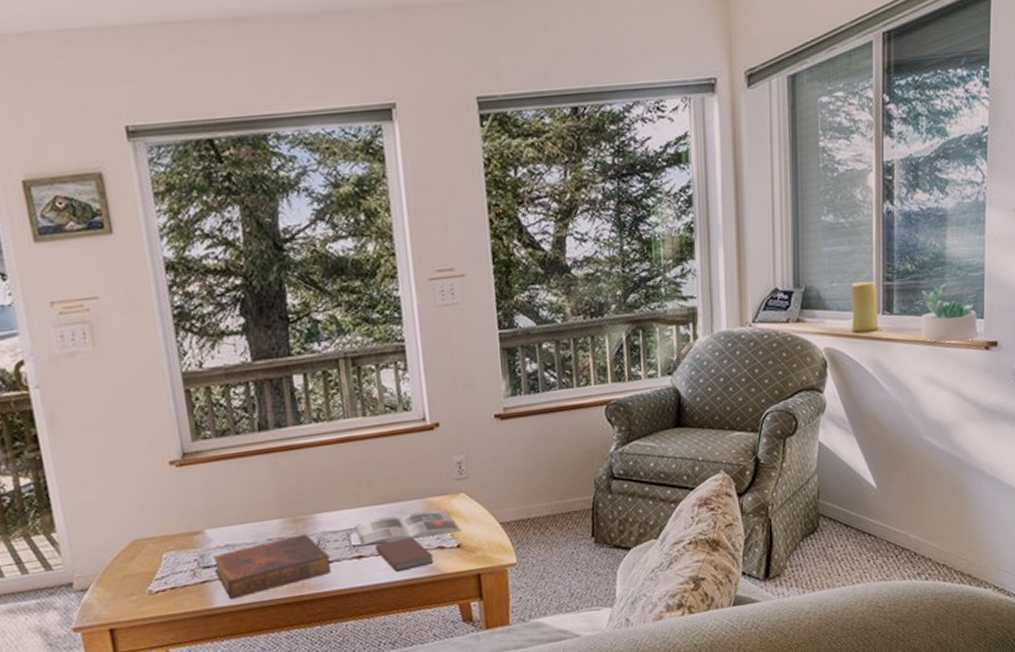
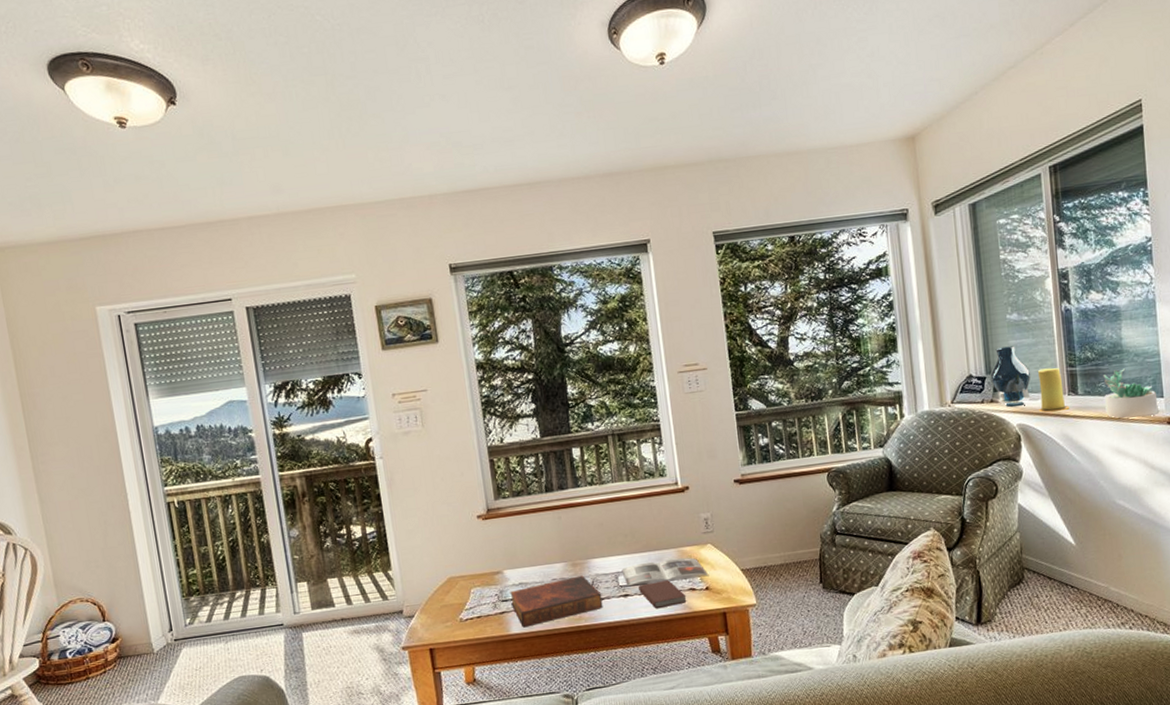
vase: none [798,254,844,329] -> present [990,345,1031,408]

